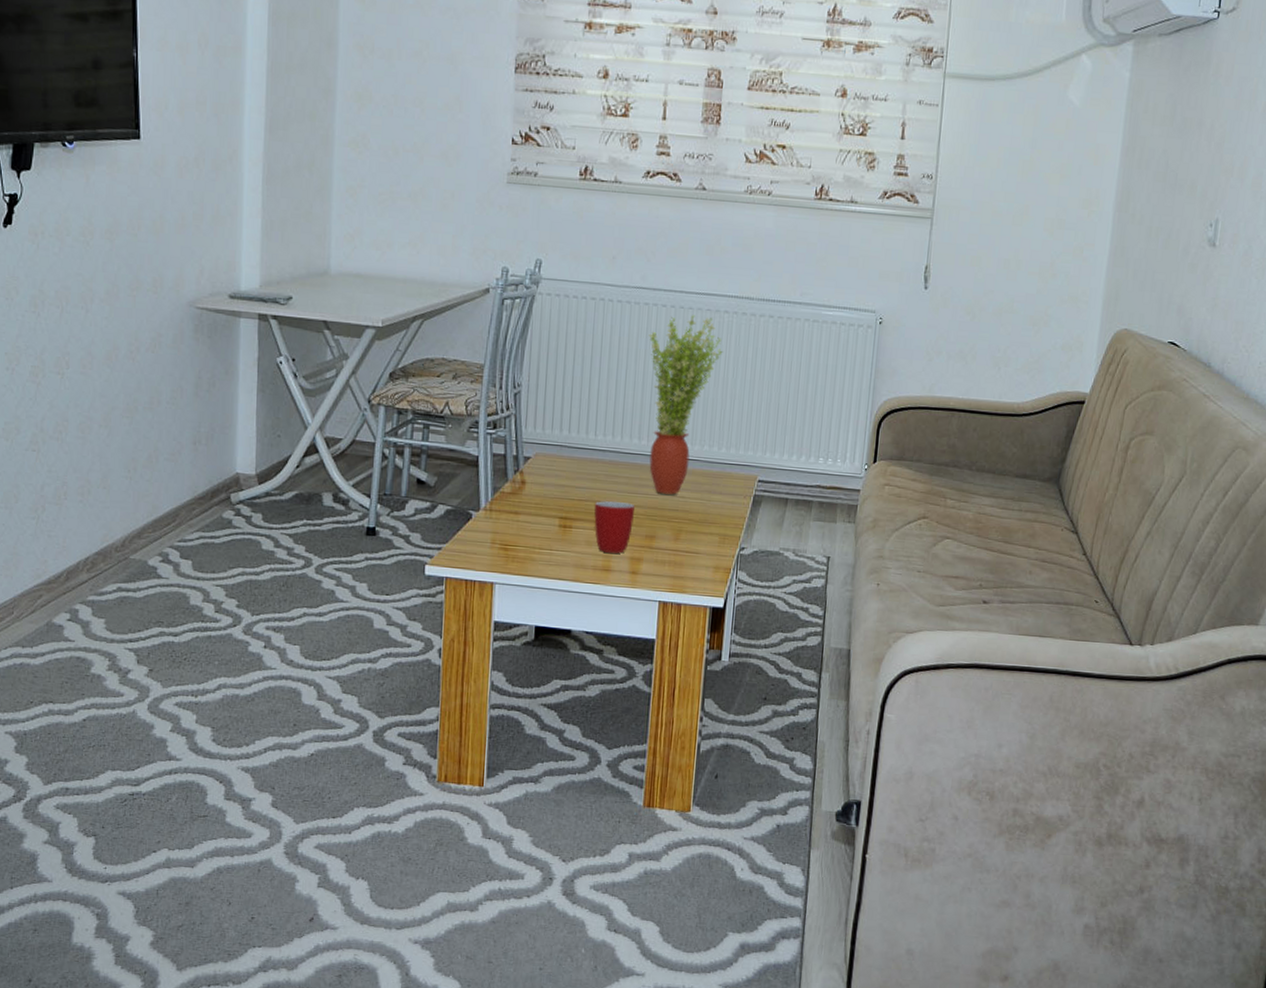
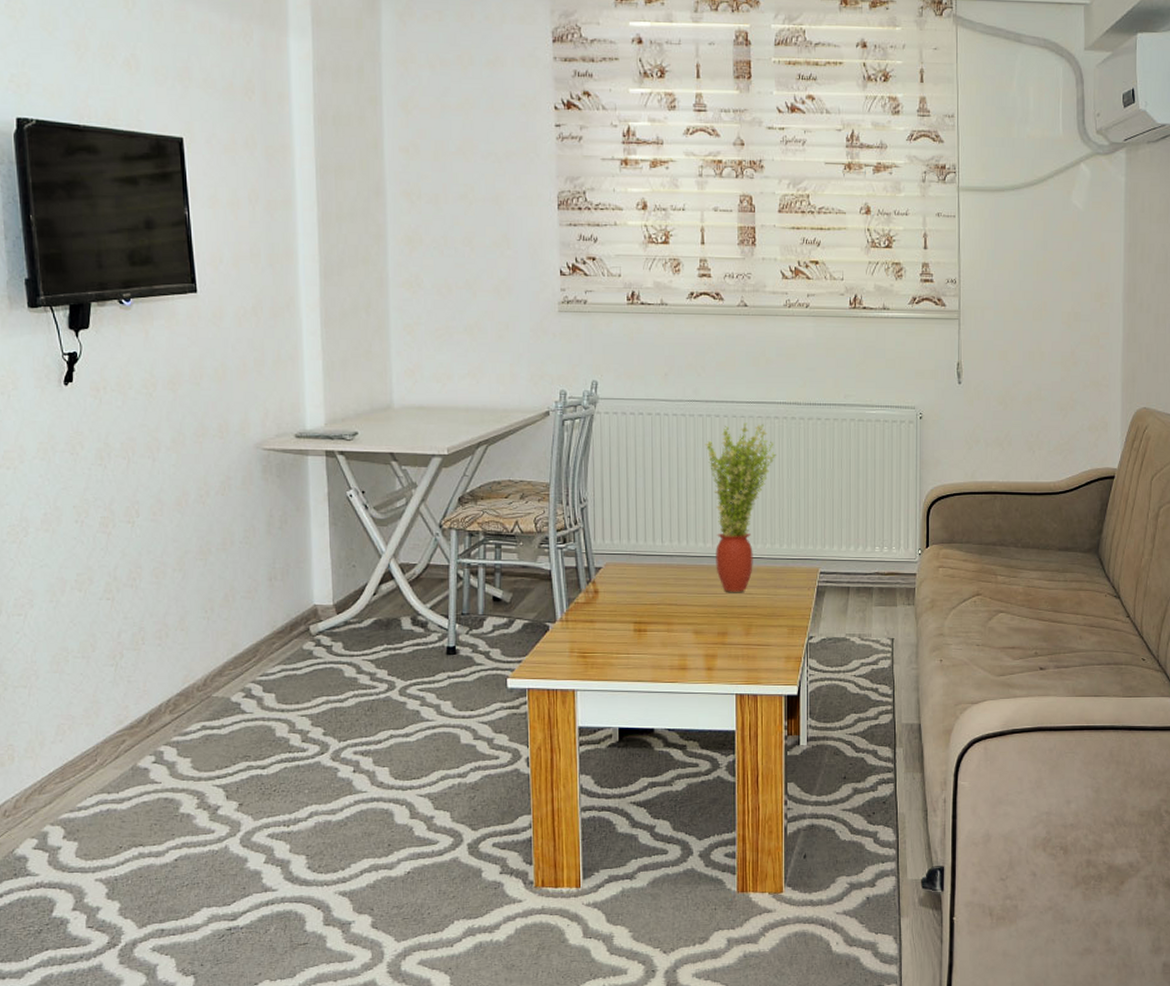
mug: present [594,501,634,553] -> none [666,603,705,652]

